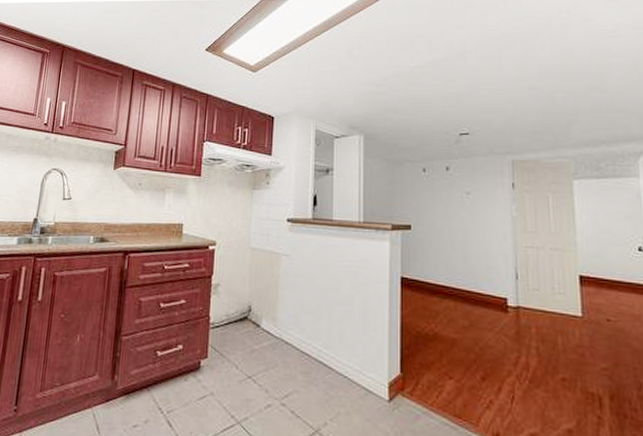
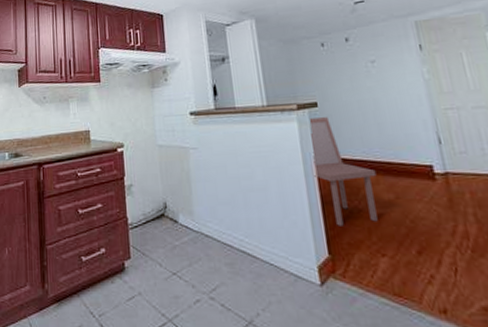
dining chair: none [398,240,456,347] -> present [310,117,378,226]

